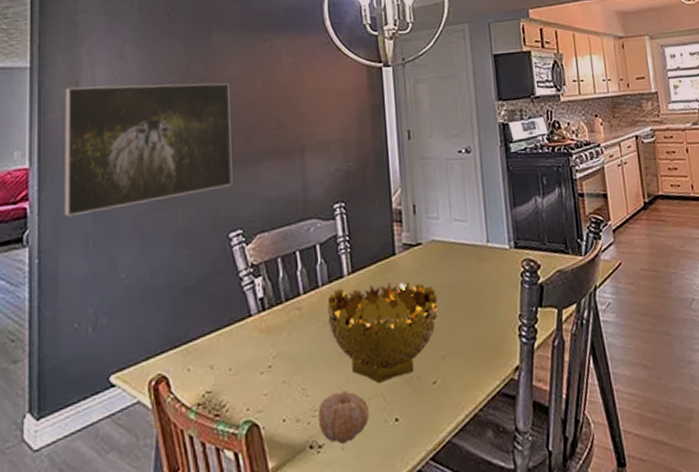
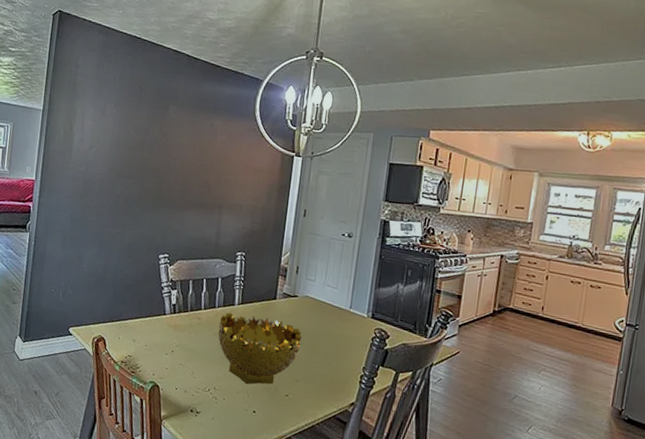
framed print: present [64,83,233,217] -> none [53,128,176,222]
fruit: present [317,391,369,444] -> none [199,381,236,416]

